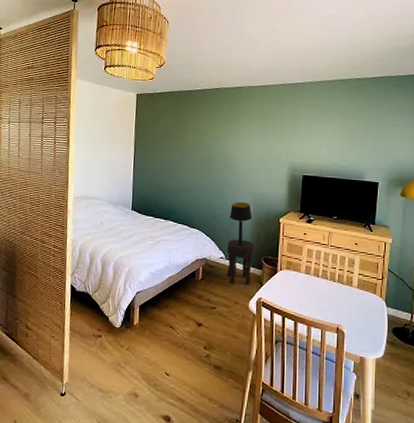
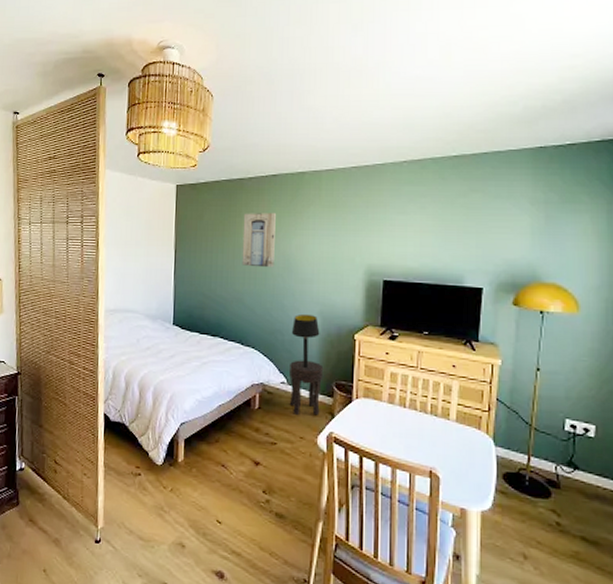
wall art: none [190,118,218,164] -> present [242,213,276,268]

